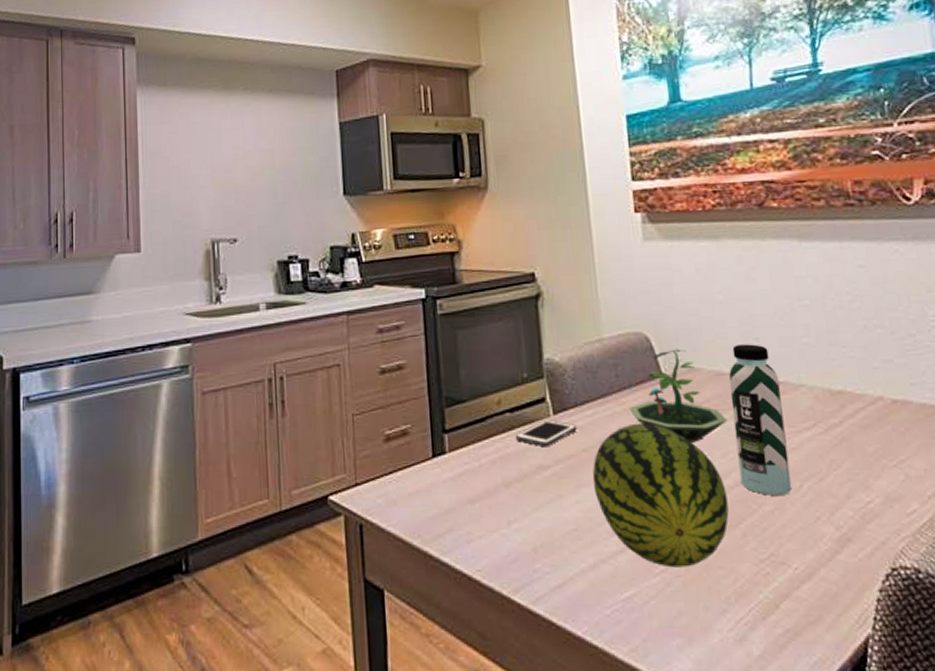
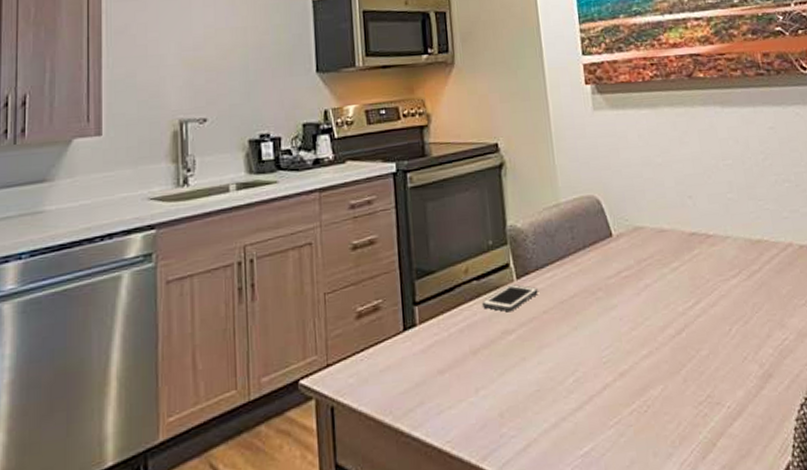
fruit: present [592,423,729,568] -> none [552,281,672,419]
terrarium: present [629,349,727,443] -> none [584,209,668,297]
water bottle: present [729,344,792,495] -> none [668,201,723,341]

